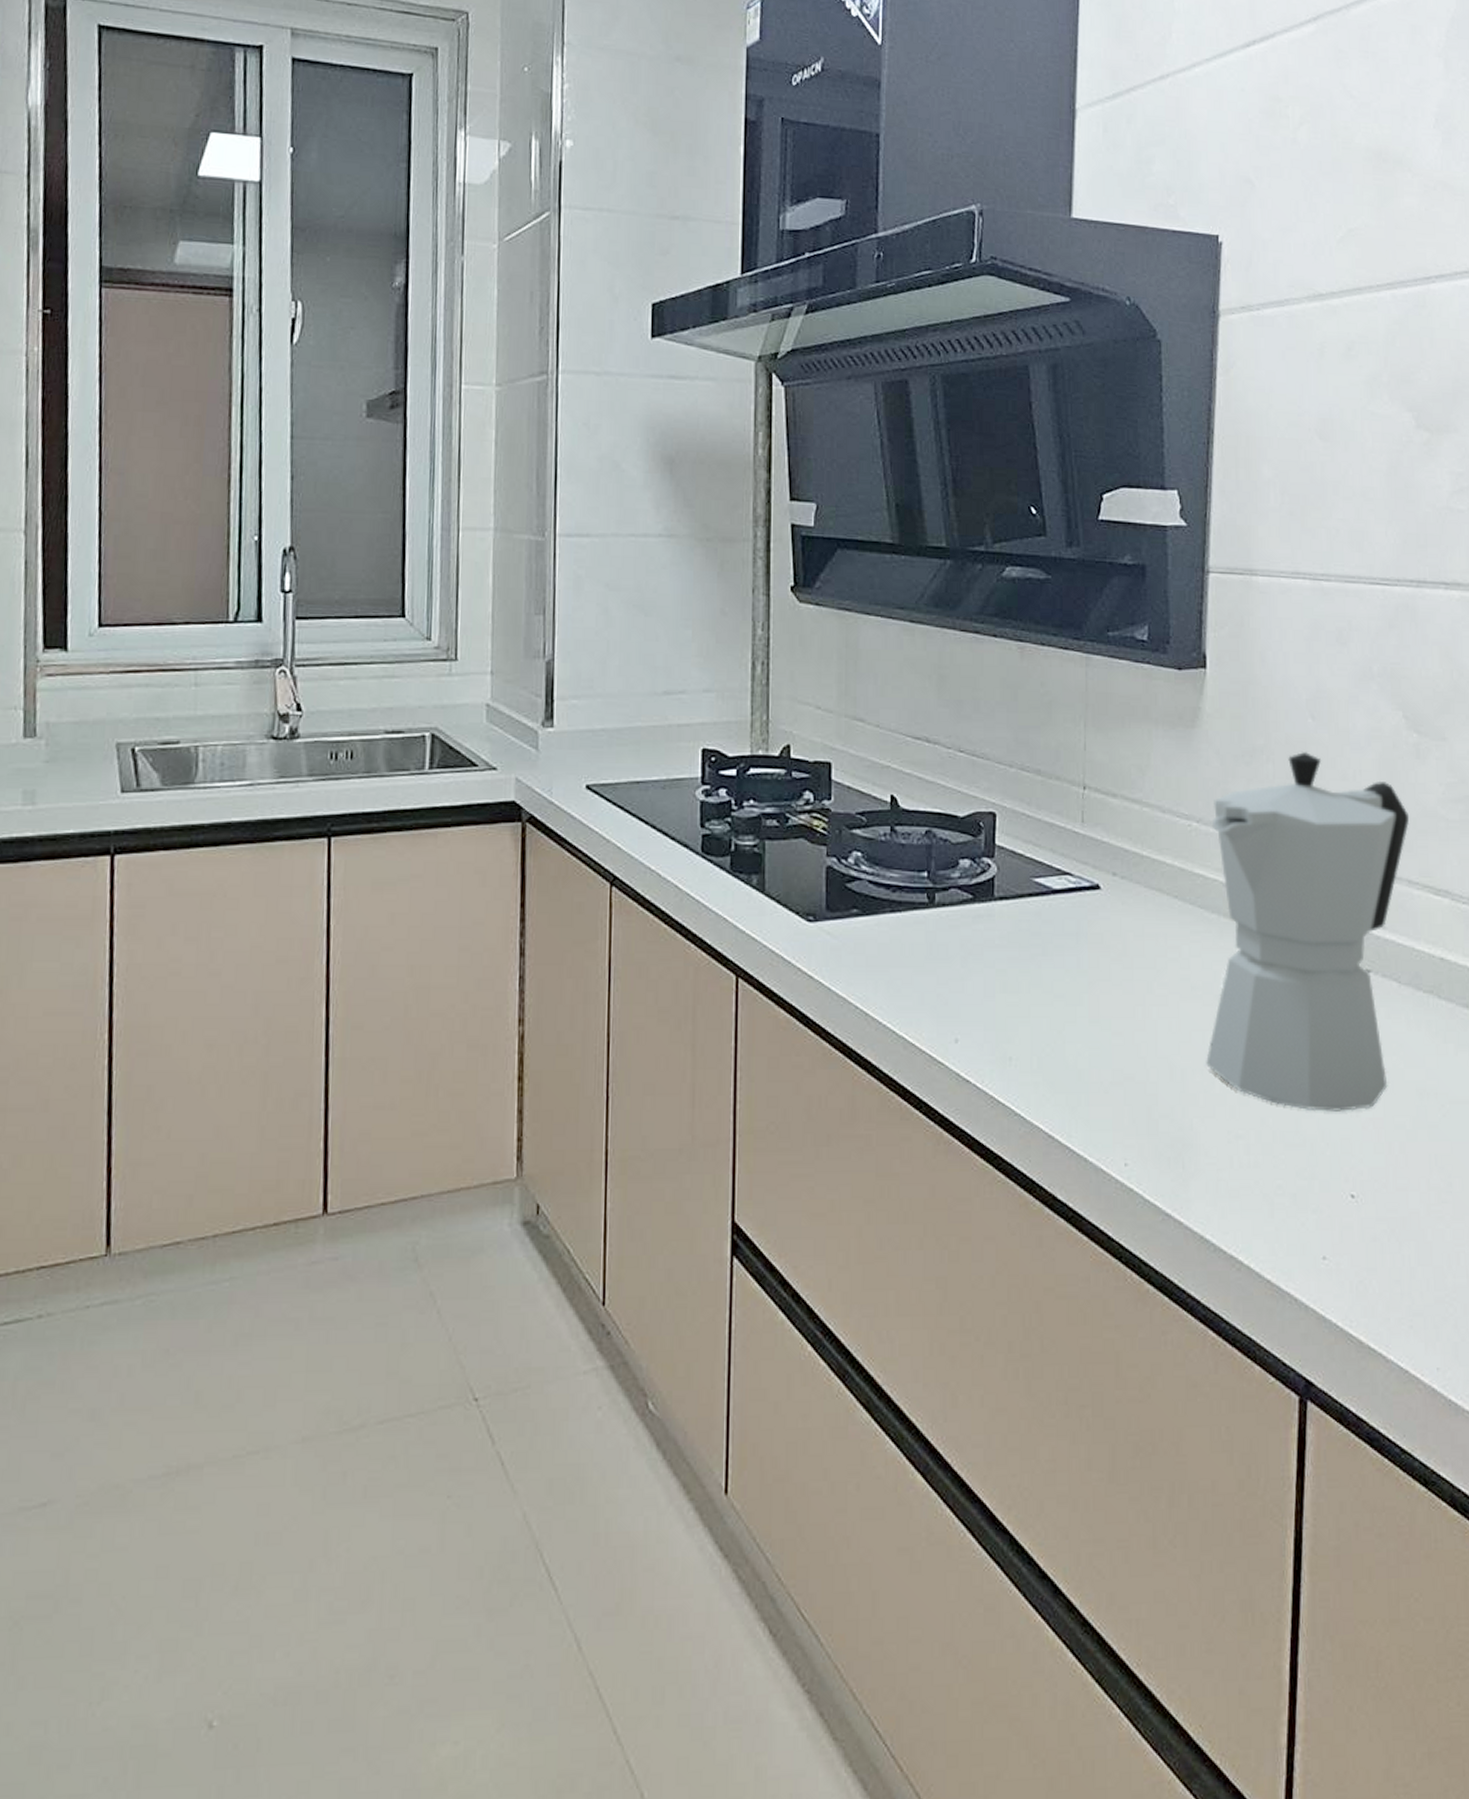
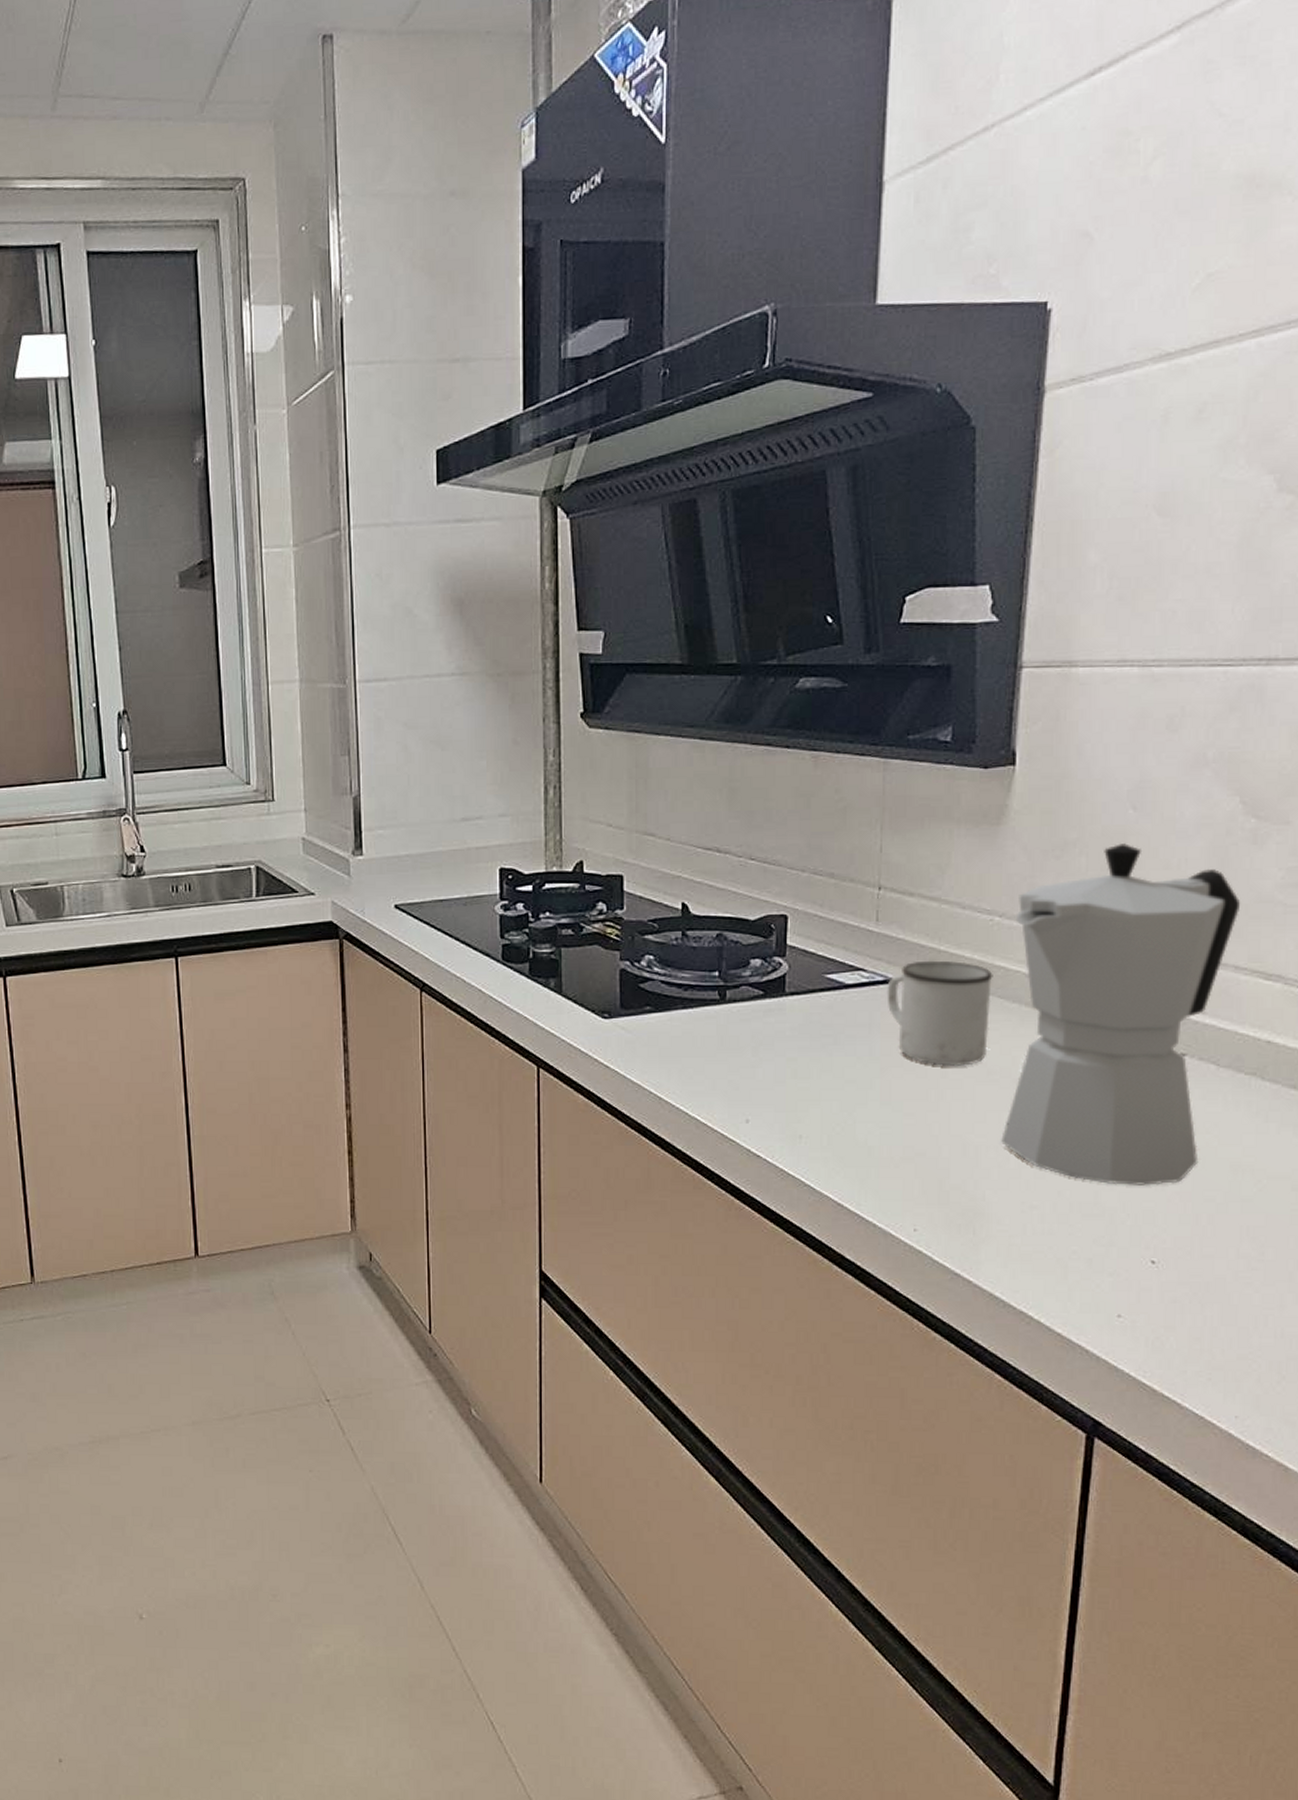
mug: none [1093,866,1193,982] -> present [887,960,993,1067]

